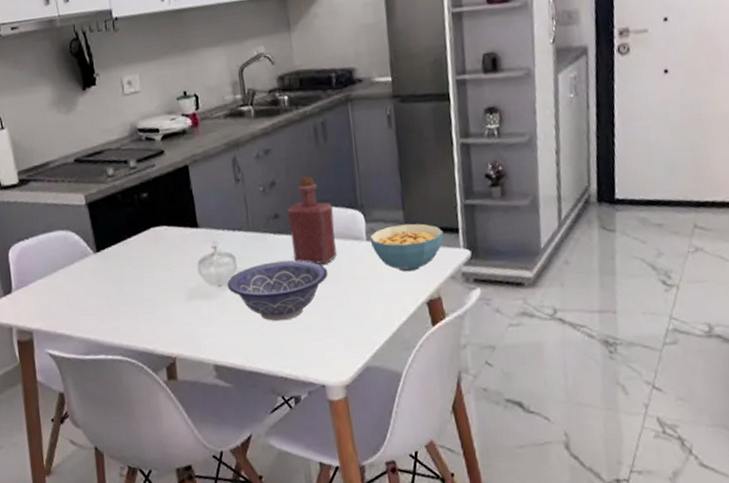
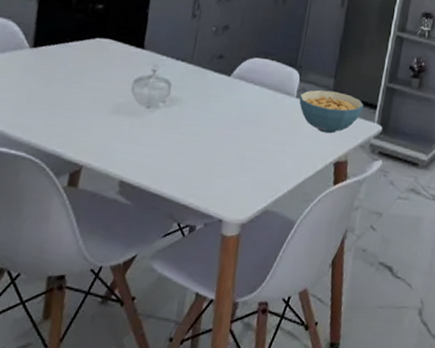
decorative bowl: present [227,260,328,322] -> none [155,96,255,153]
bottle: present [287,176,337,265] -> none [226,28,274,110]

